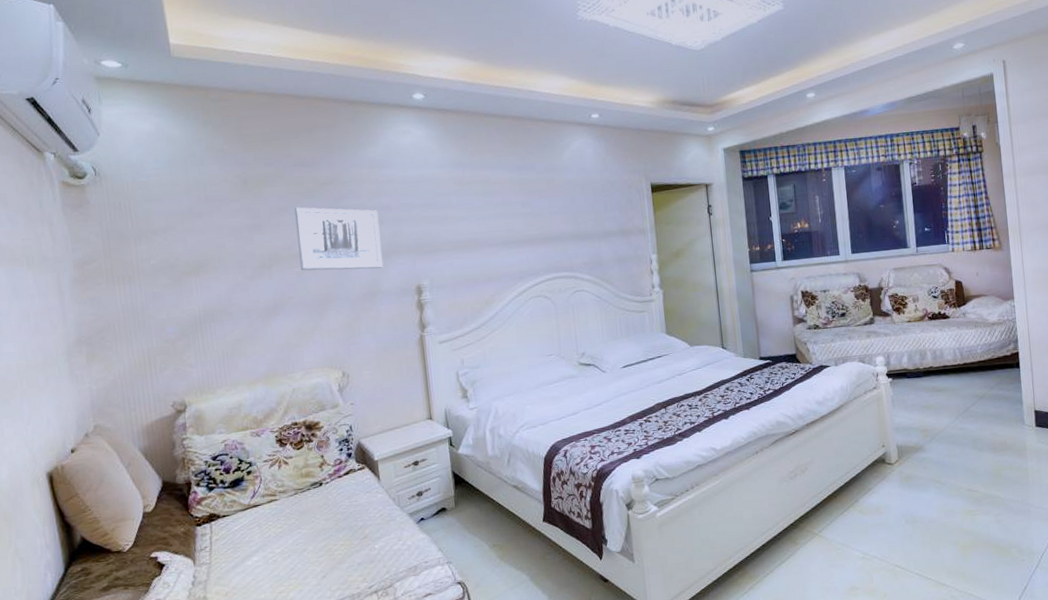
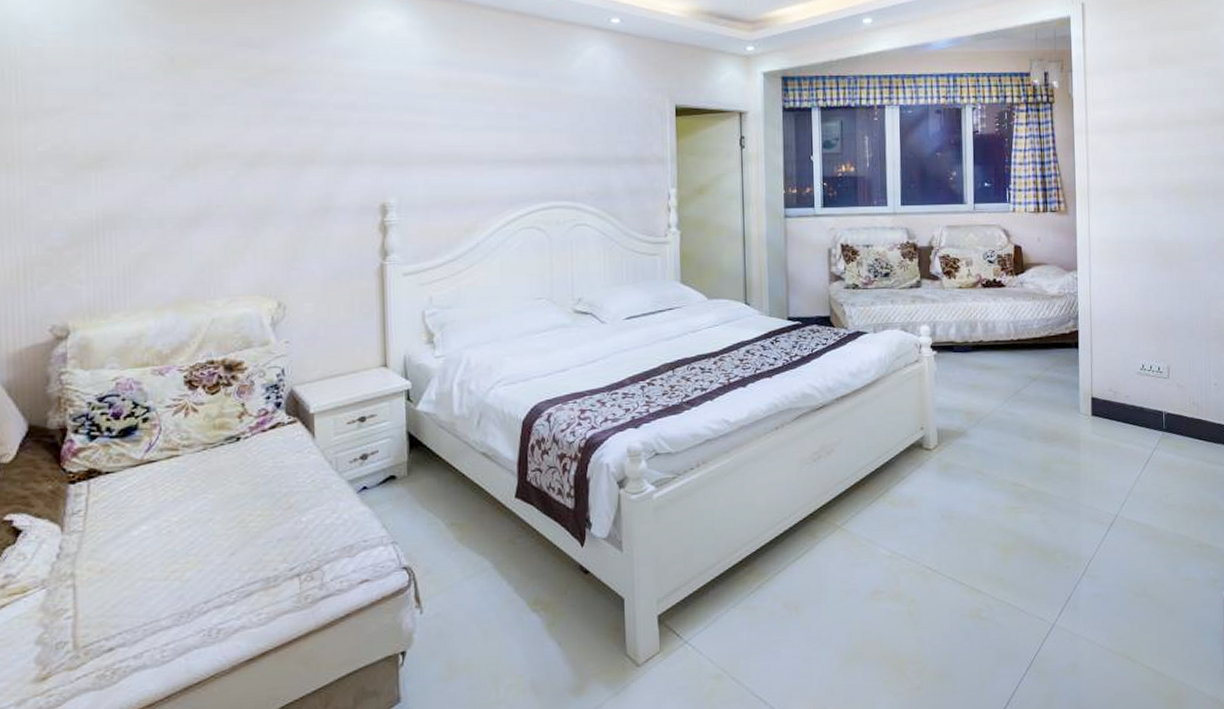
wall art: present [294,207,384,271] -> none [233,96,341,179]

